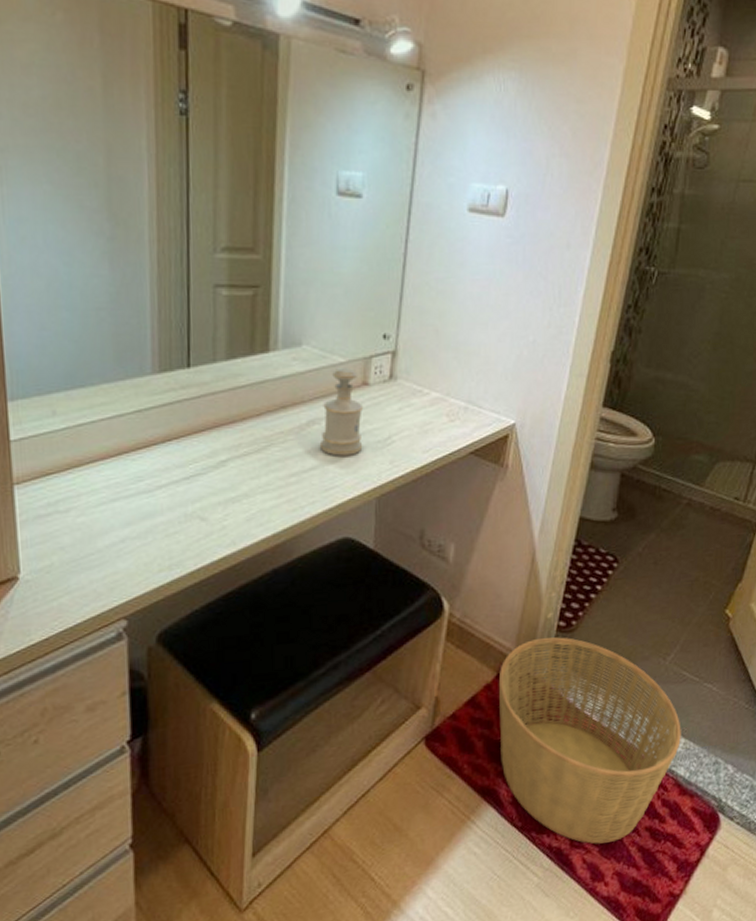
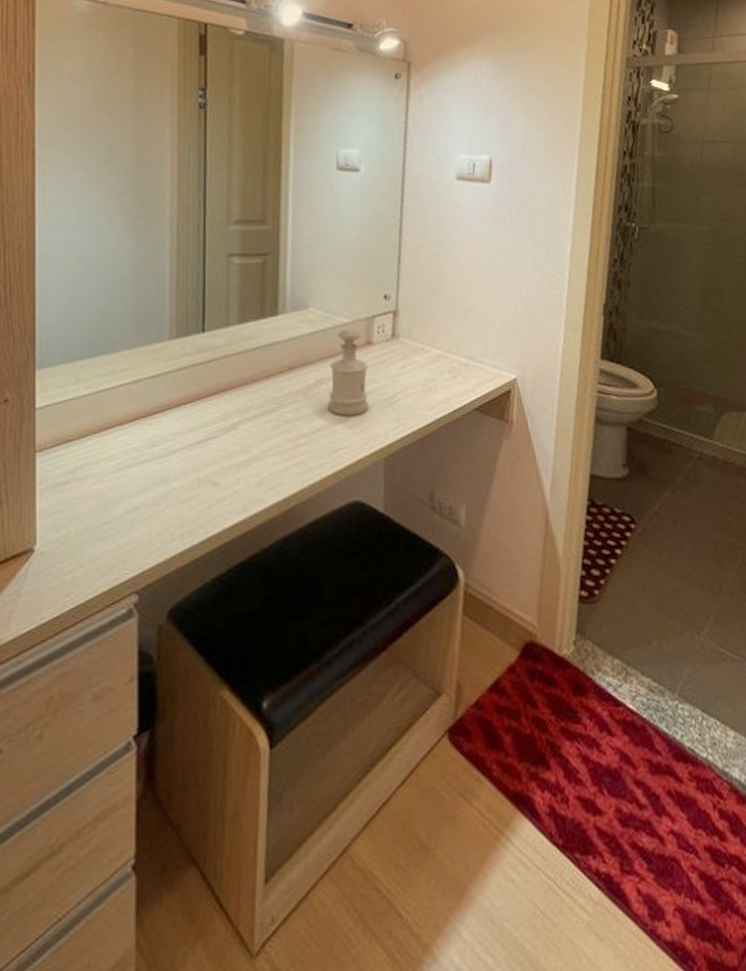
basket: present [498,637,681,844] -> none [522,609,730,869]

